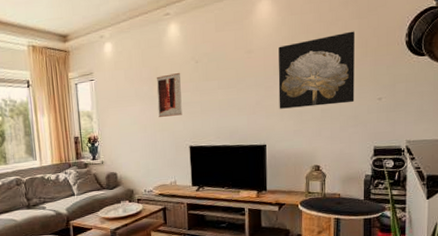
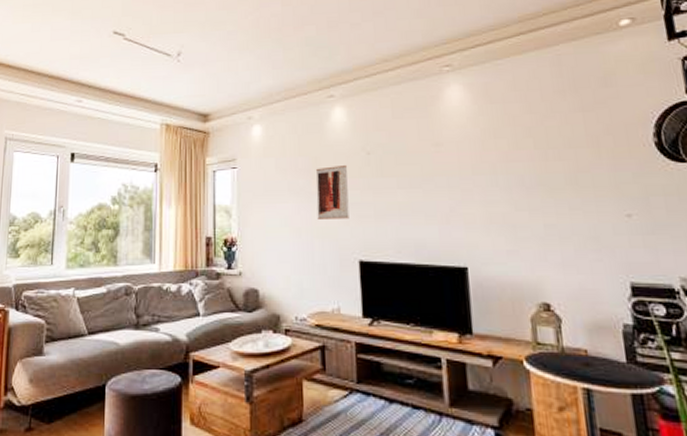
wall art: present [278,31,356,109] -> none [476,126,592,220]

